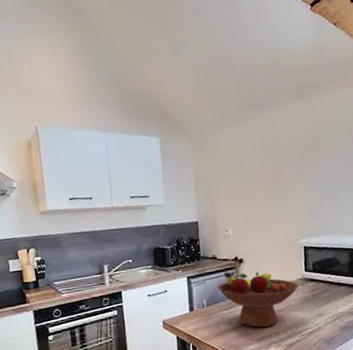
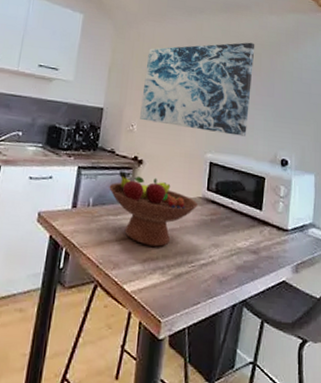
wall art: none [228,123,335,224] -> present [140,42,255,137]

